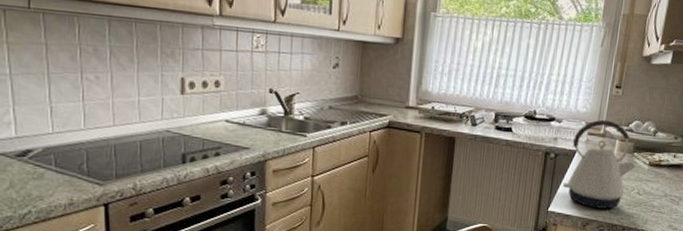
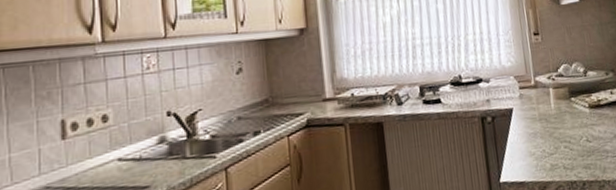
kettle: present [562,119,637,209] -> none [506,69,578,168]

